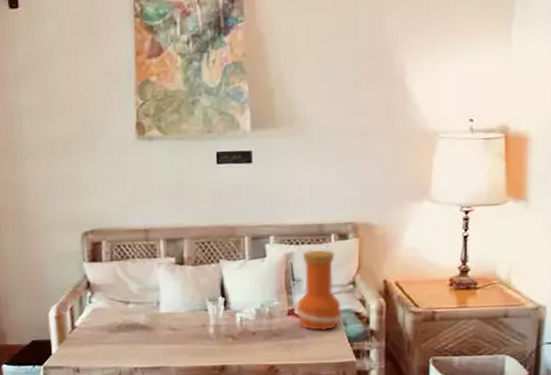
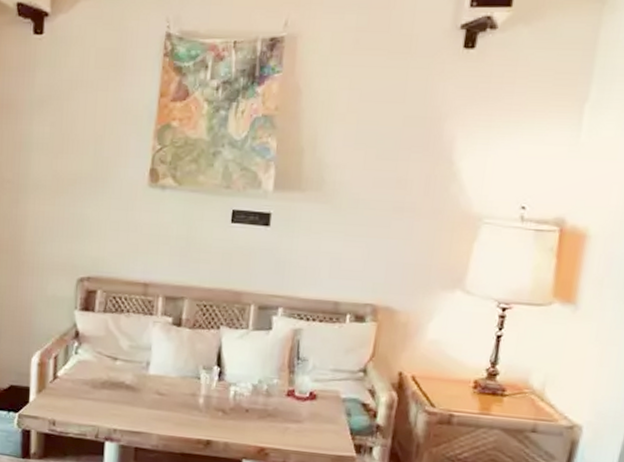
vase: present [295,249,343,331] -> none [295,328,348,419]

